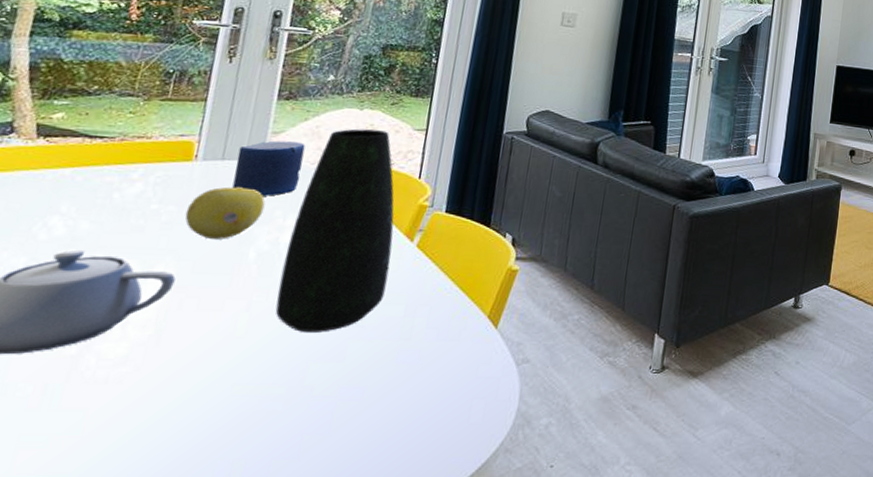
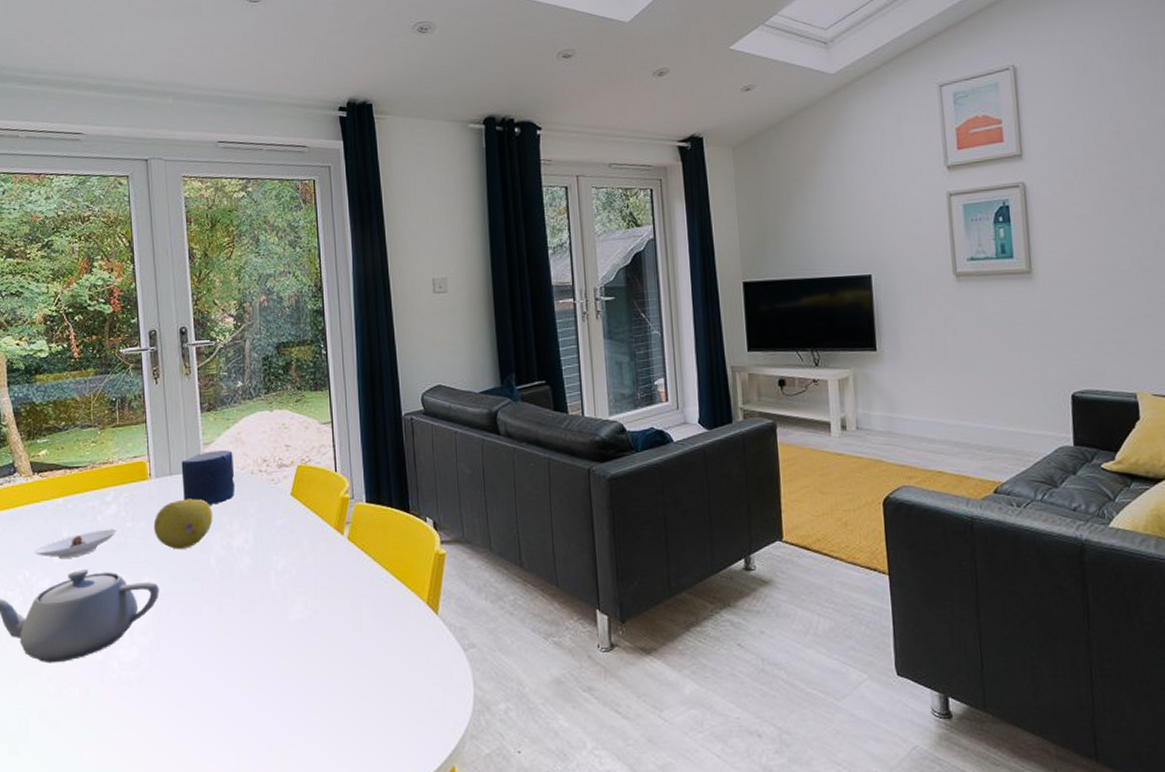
saucer: none [11,208,139,237] -> present [33,528,119,560]
vase: present [275,128,395,332] -> none [239,429,330,629]

